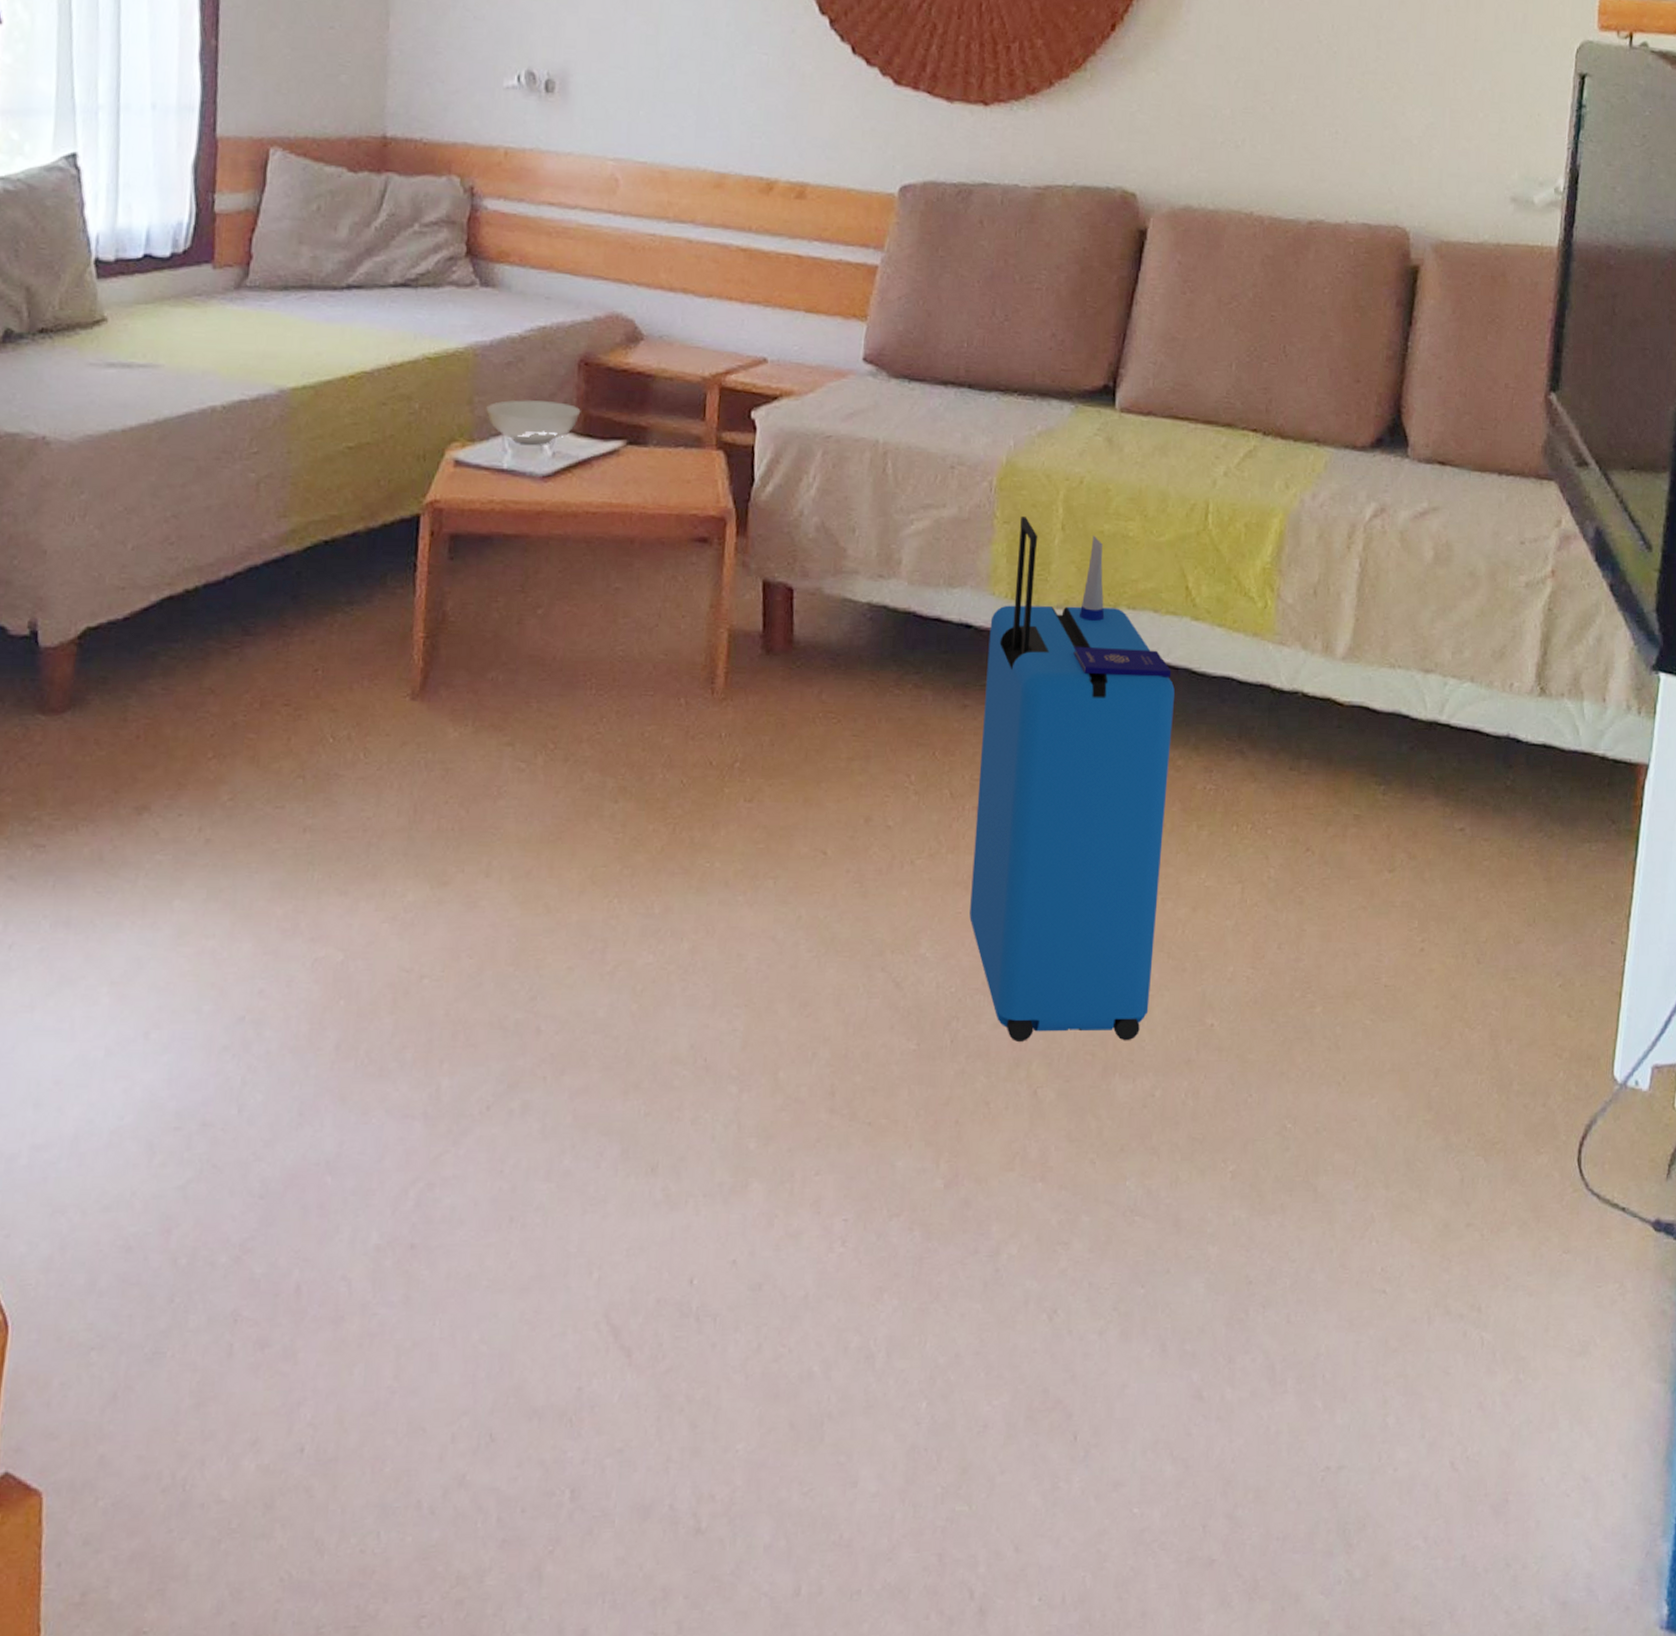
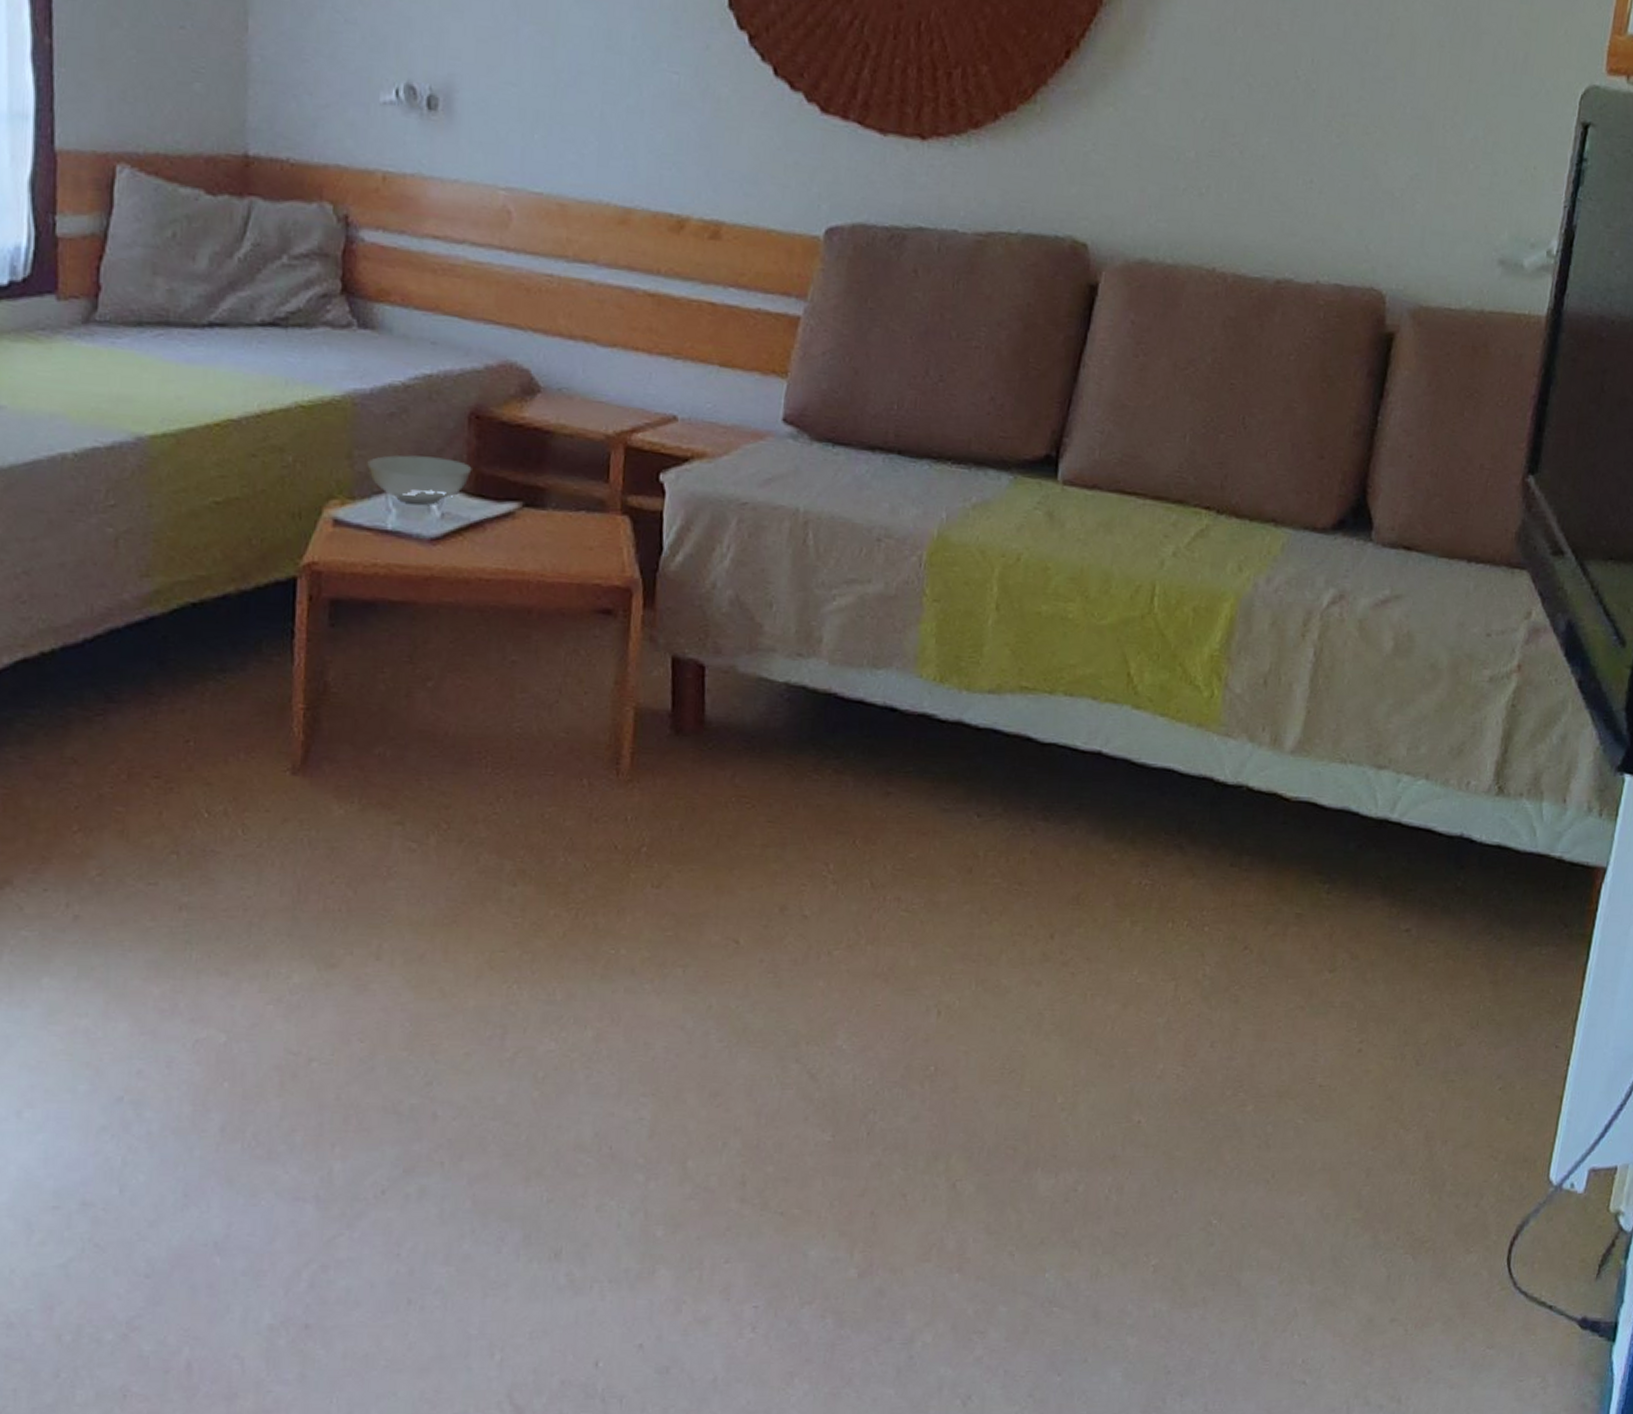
suitcase: present [969,517,1175,1042] -> none [889,595,1112,1136]

